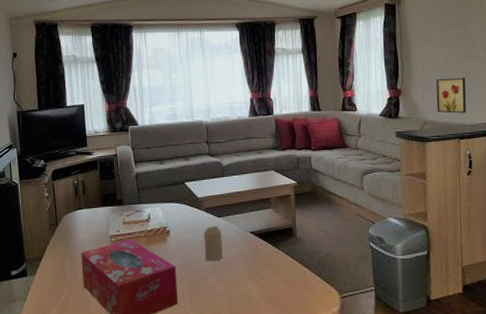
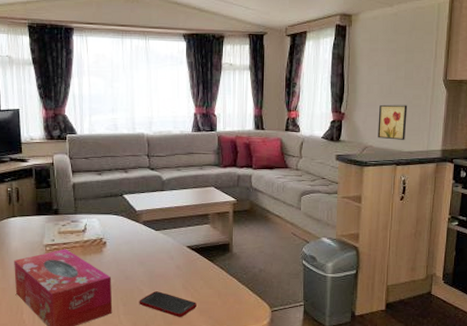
candle: present [204,225,223,261] -> none [140,239,159,273]
cell phone: none [204,280,263,306] -> present [139,291,197,317]

